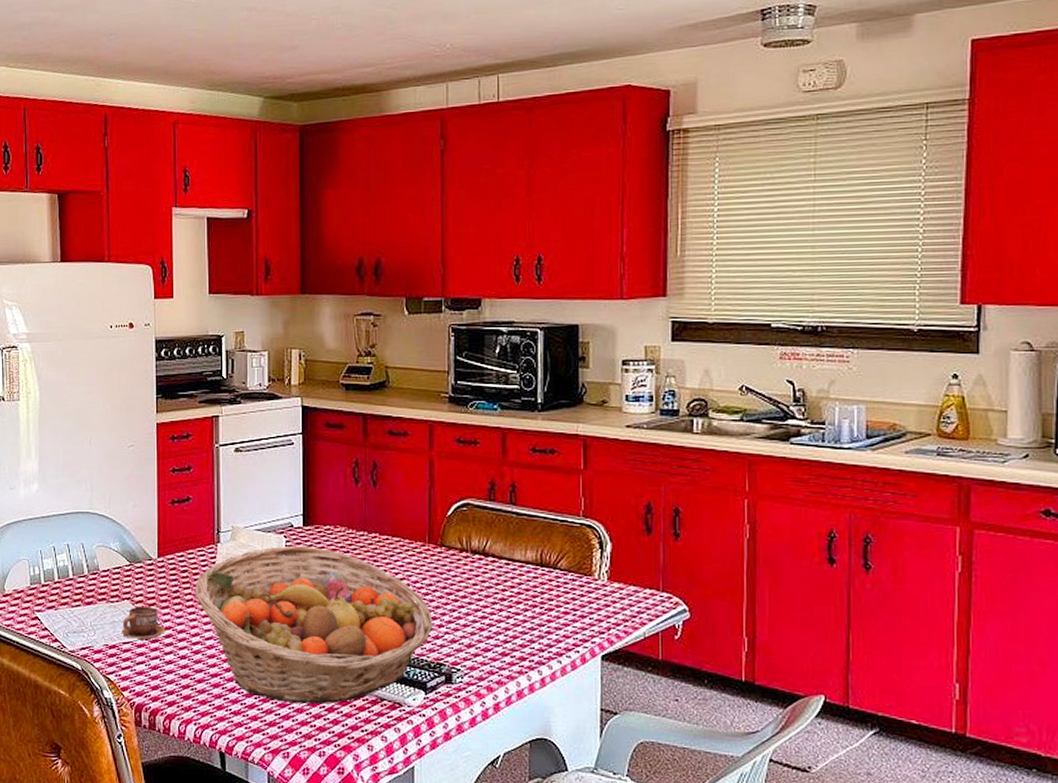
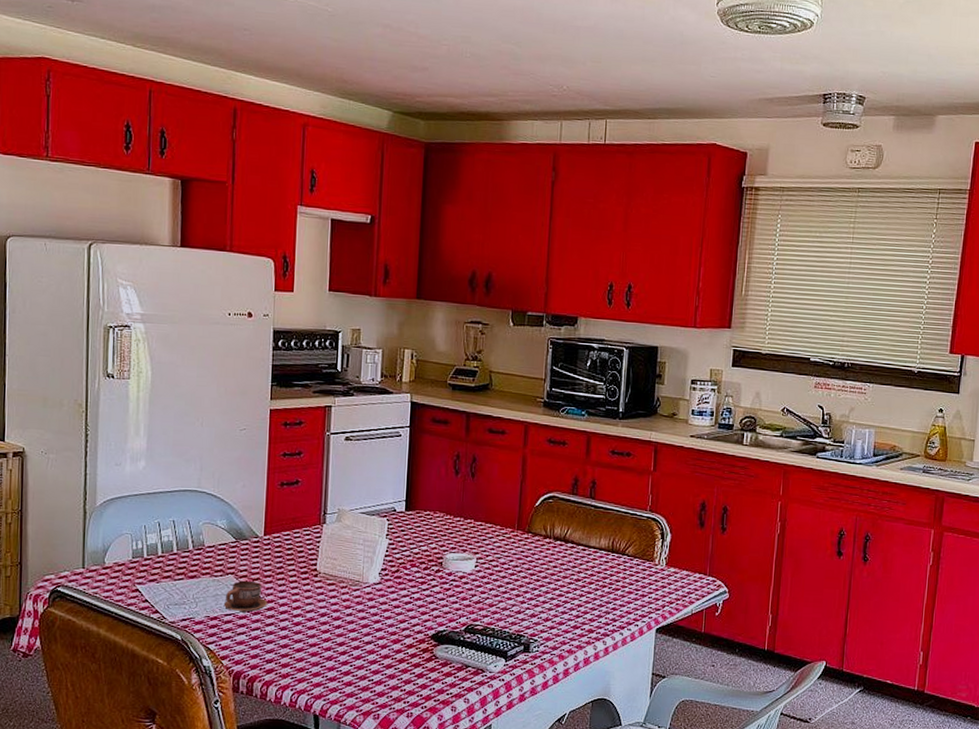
fruit basket: present [194,545,433,704] -> none [298,528,517,671]

